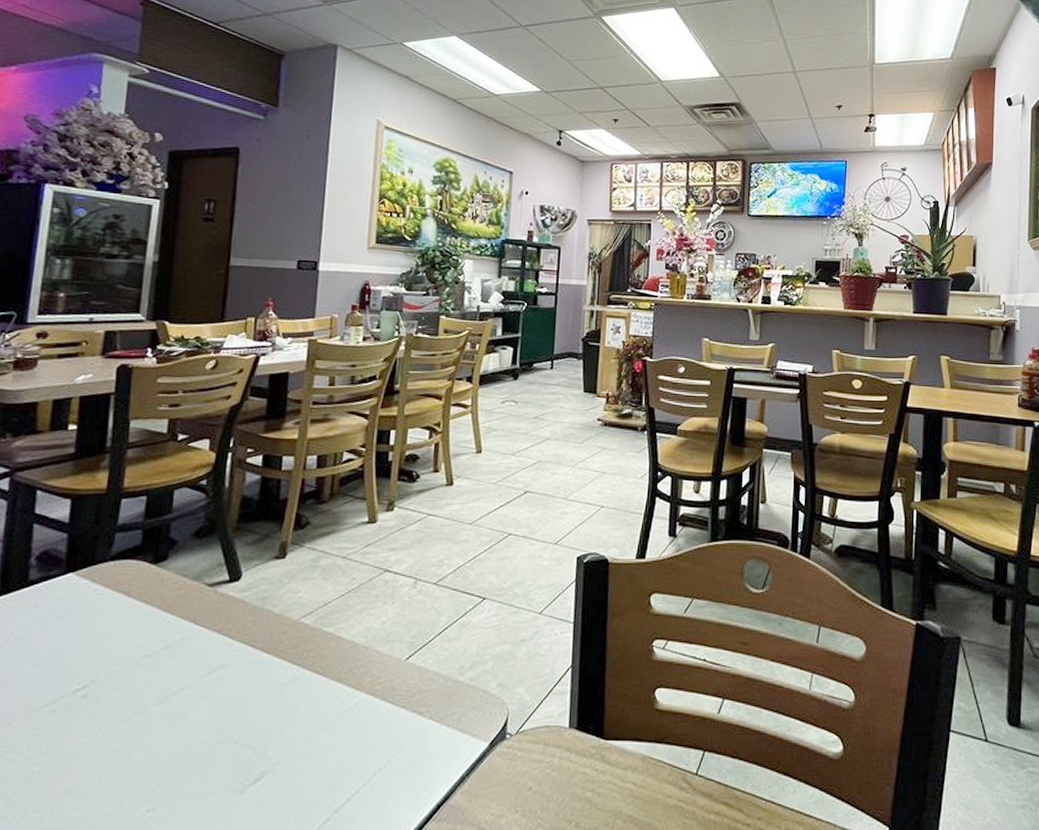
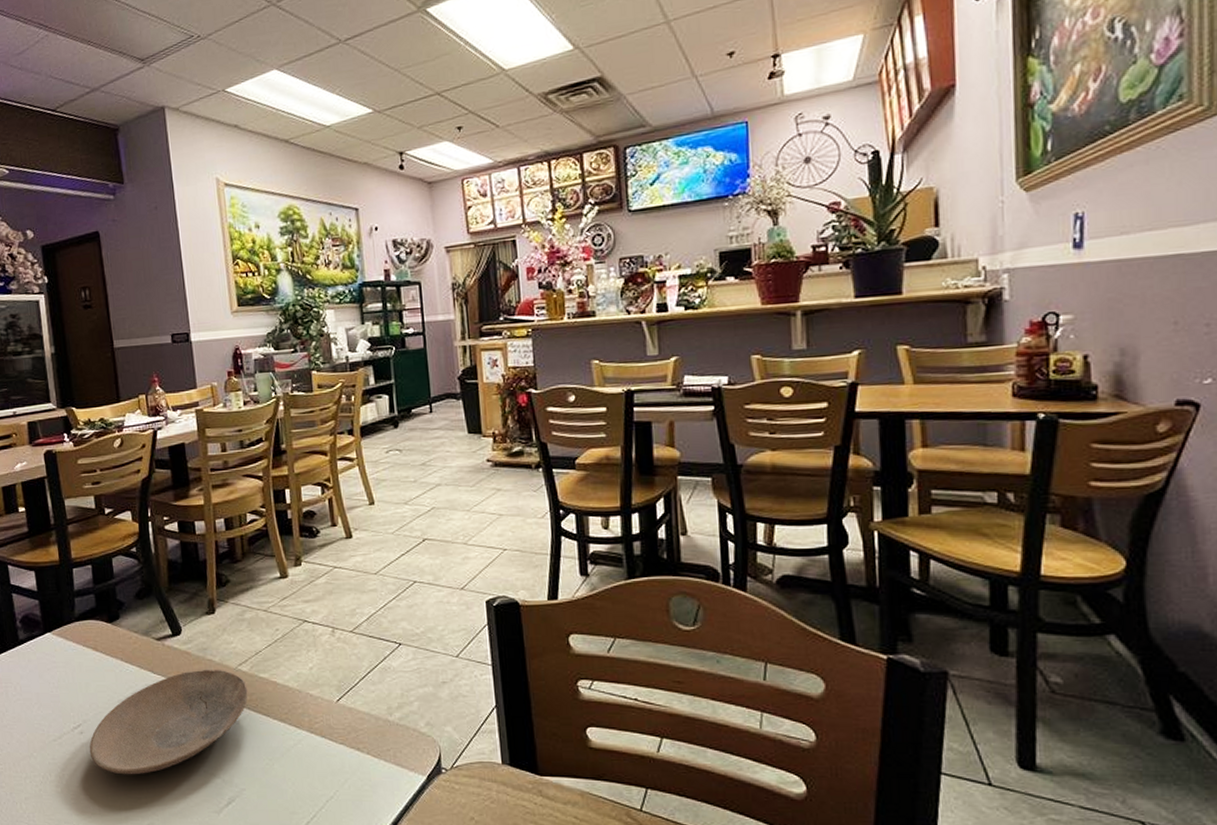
plate: none [90,621,307,748] -> present [89,669,248,775]

